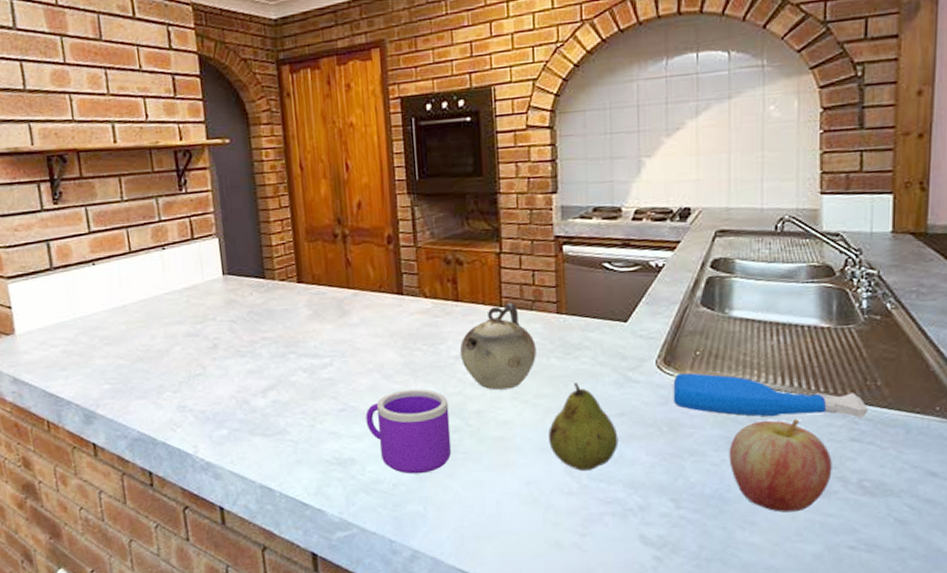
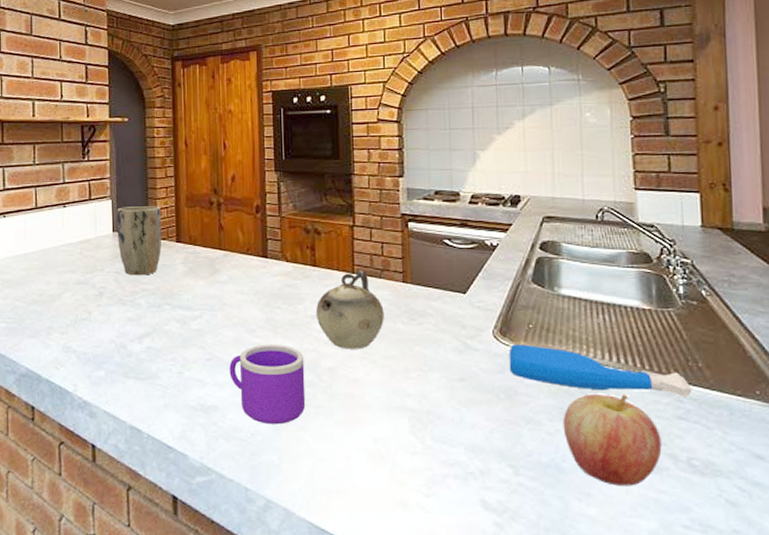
plant pot: none [225,242,281,323] -> present [117,206,162,276]
fruit: present [549,382,619,471] -> none [395,347,460,431]

